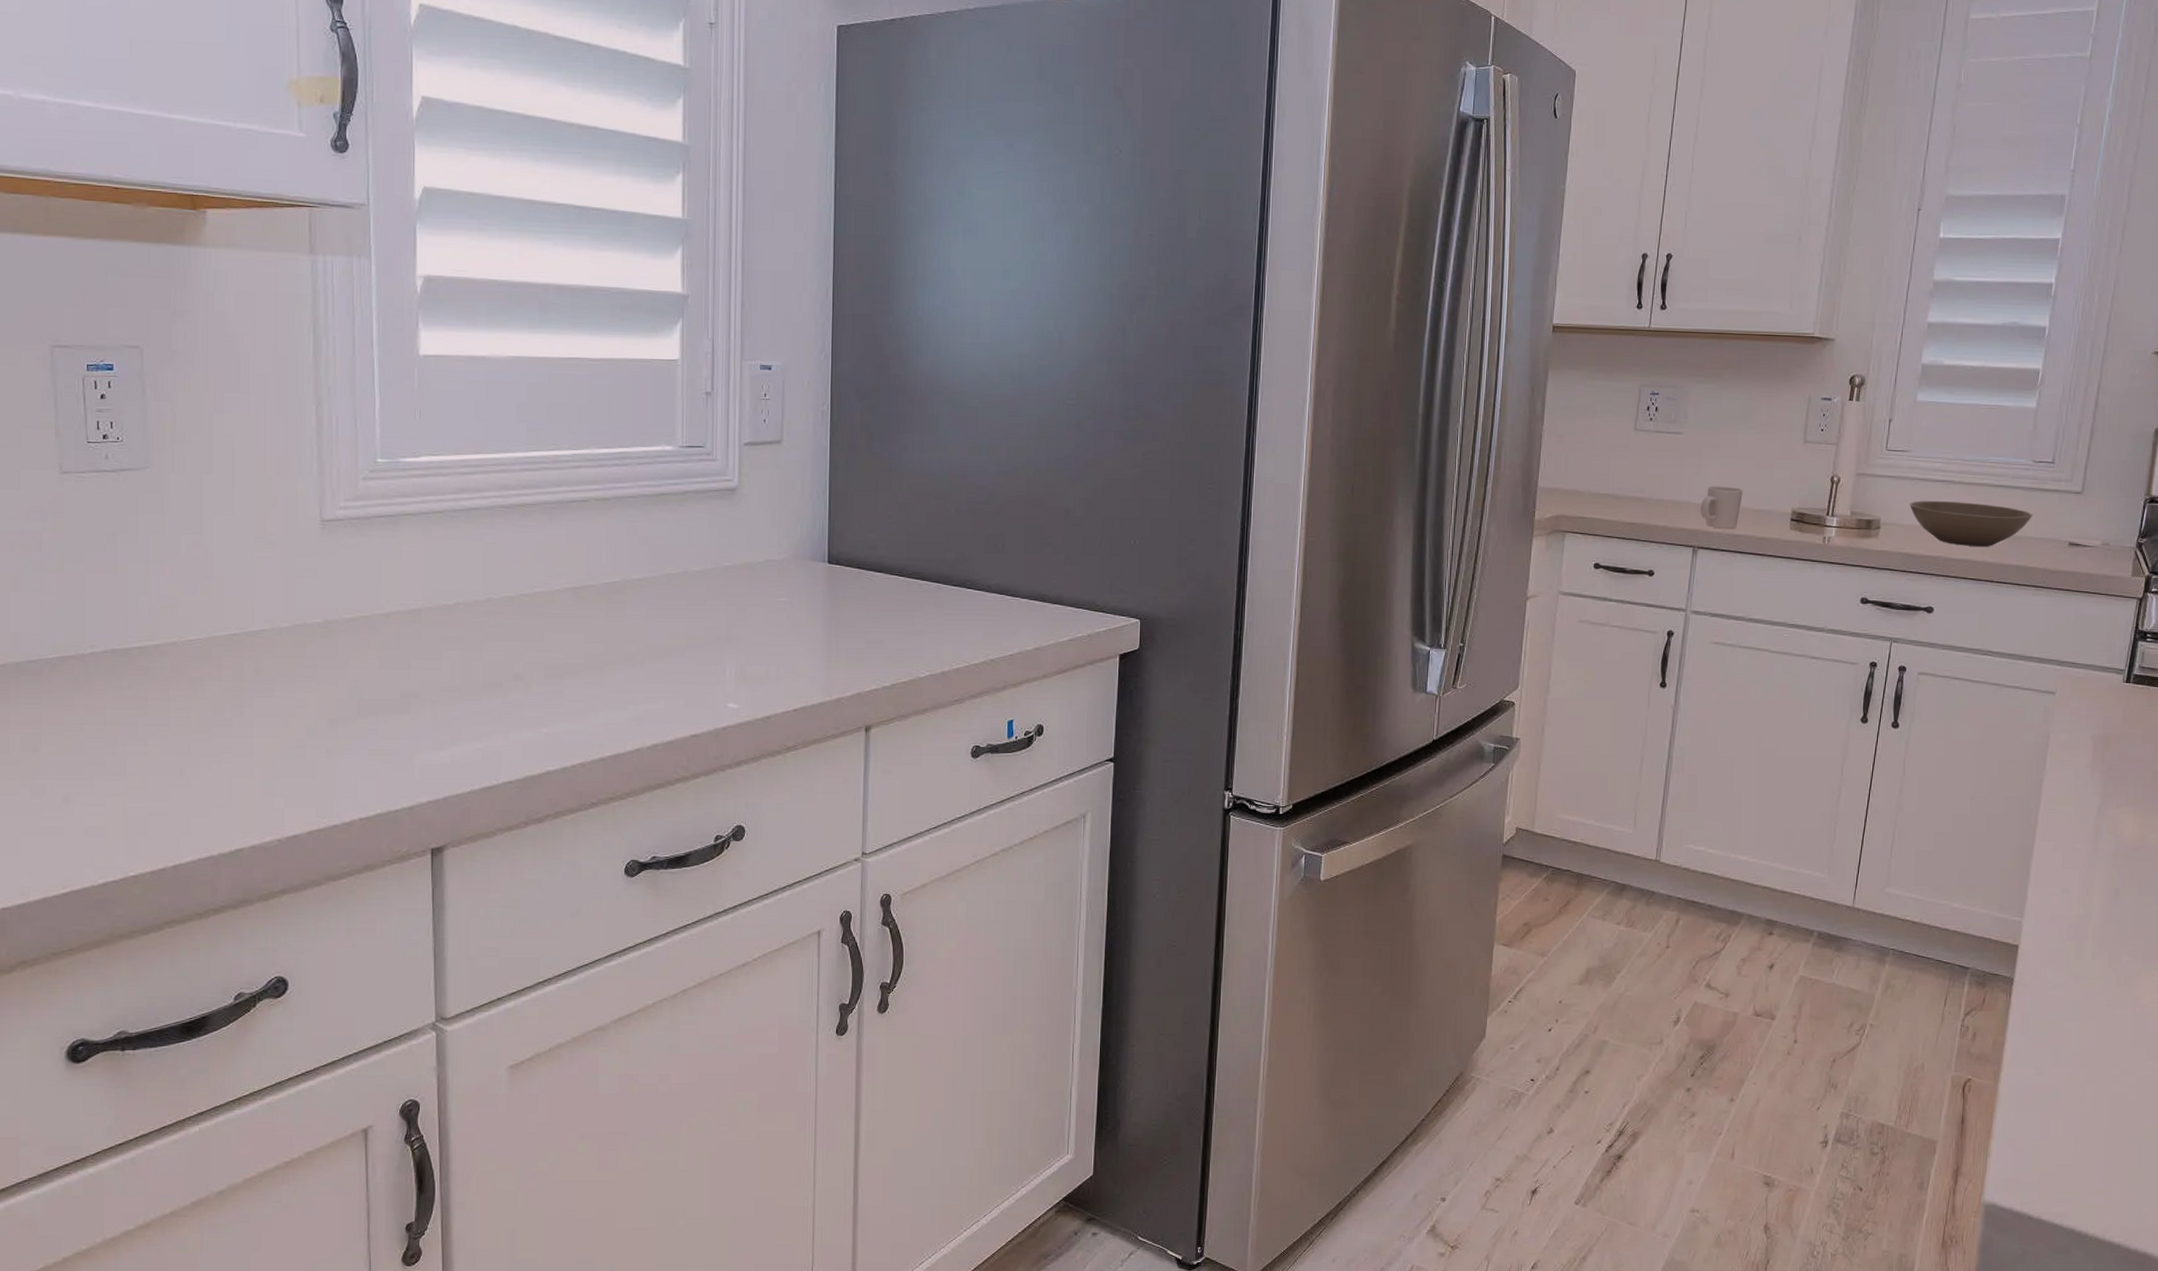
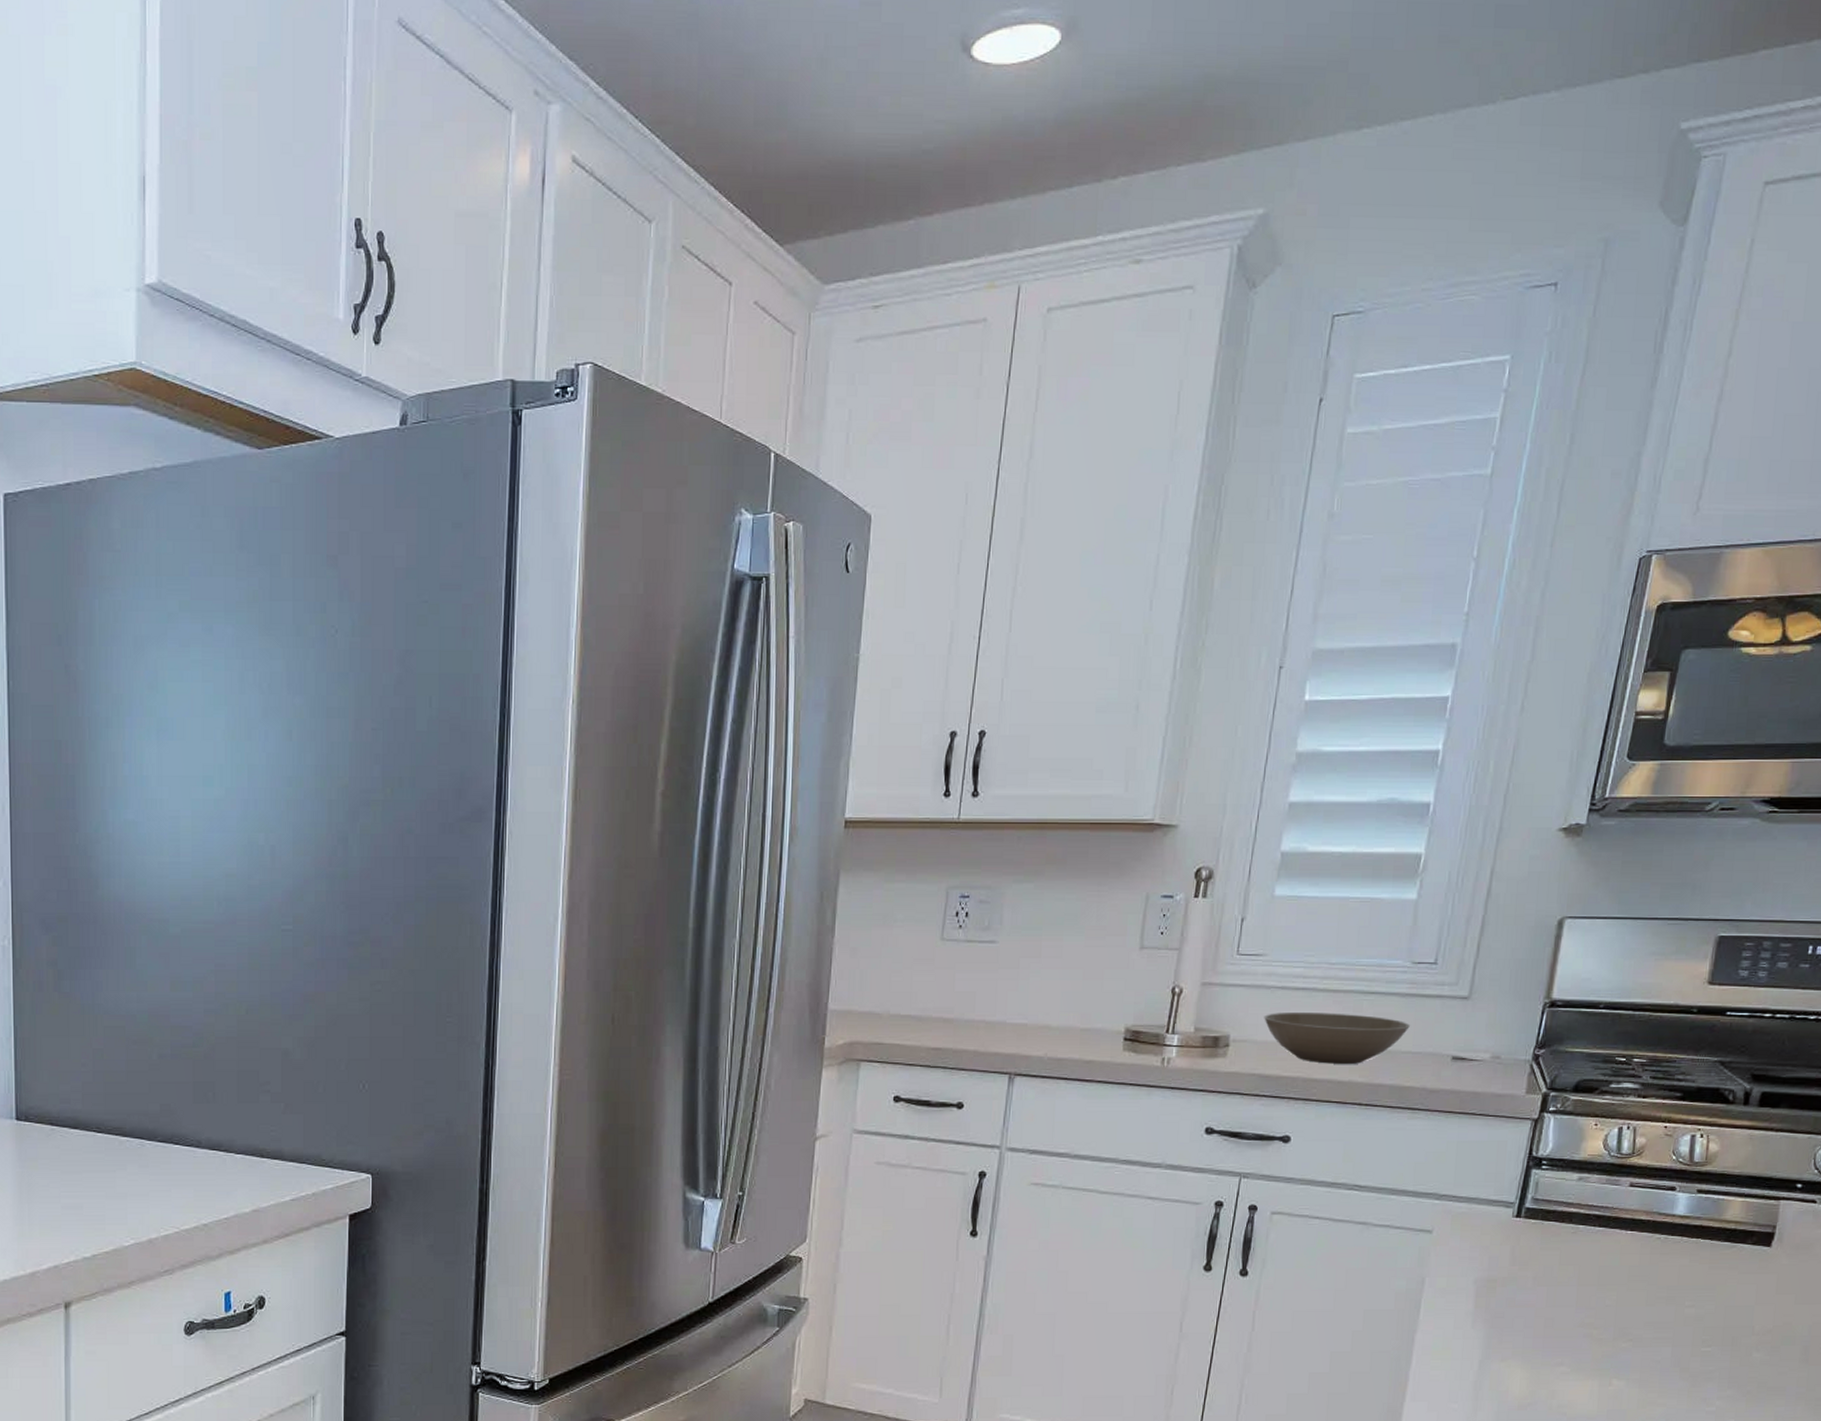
mug: present [1700,486,1743,530] -> none [1018,1002,1068,1053]

